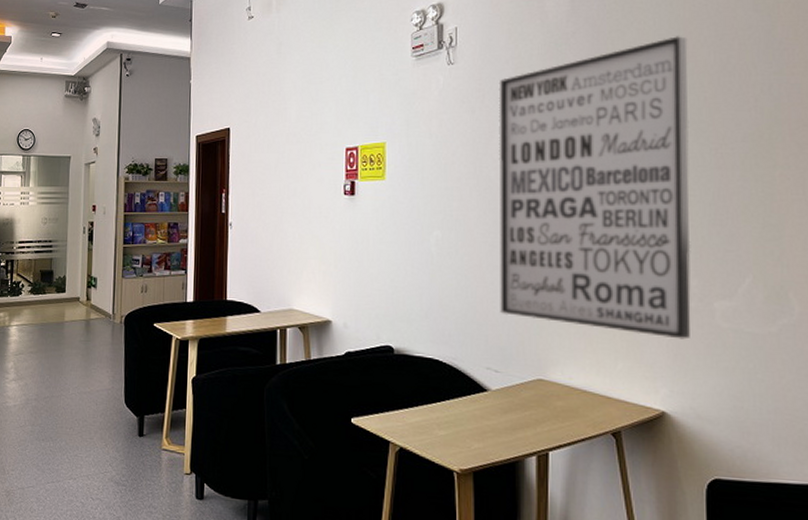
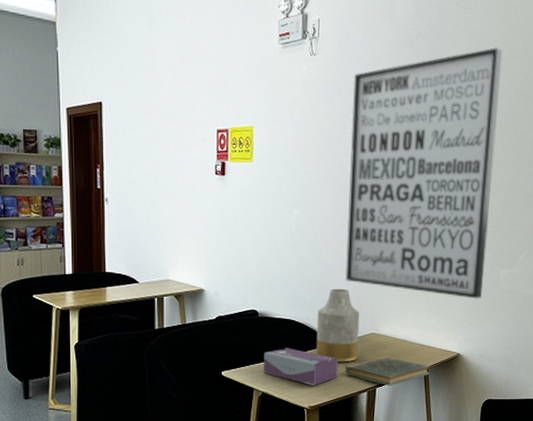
tissue box: none [401,393,496,443] -> present [263,348,338,385]
vase: none [466,322,521,416] -> present [316,288,360,363]
book: none [506,409,624,451] -> present [346,355,430,387]

